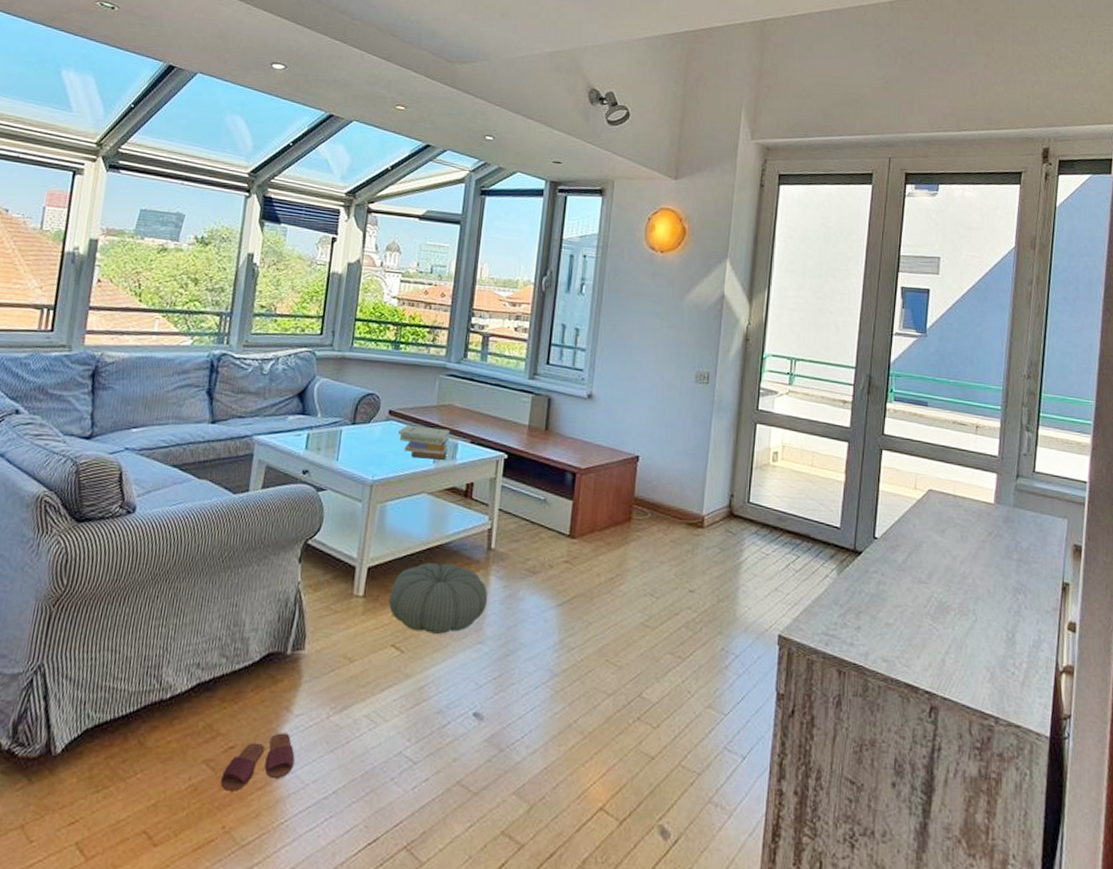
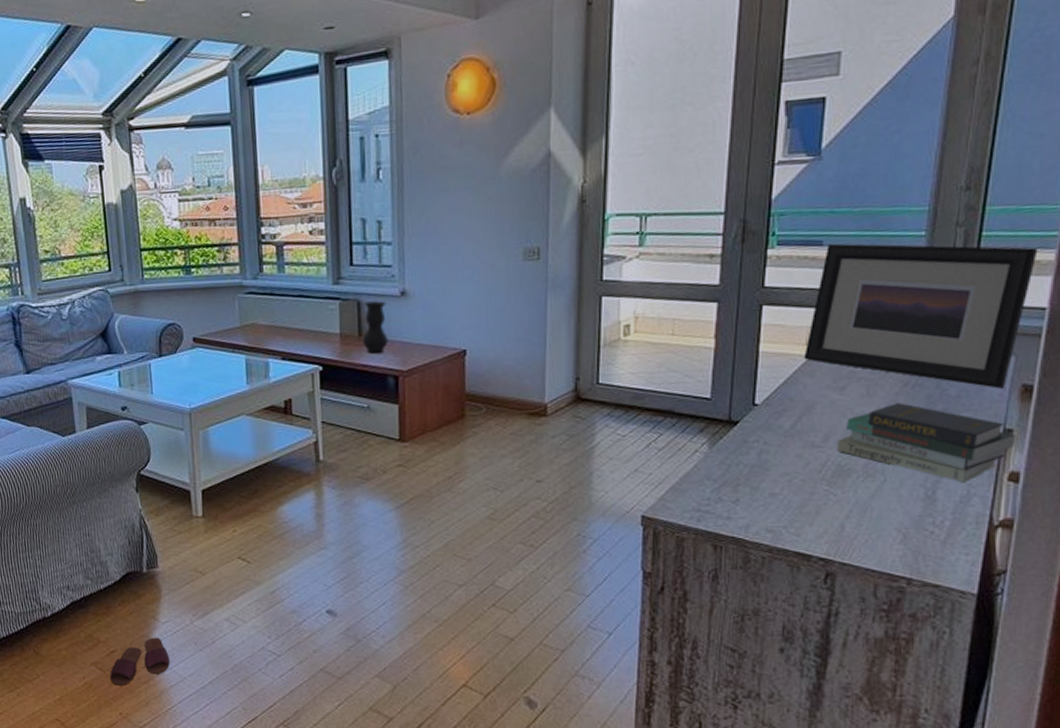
pouf: present [389,563,488,634] -> none [228,478,324,544]
books: present [397,424,451,460] -> none [205,348,260,382]
vase: none [547,399,574,449] -> present [361,301,389,353]
picture frame: none [913,405,1079,546] -> present [804,243,1038,389]
books: none [938,549,1072,629] -> present [836,402,1016,483]

